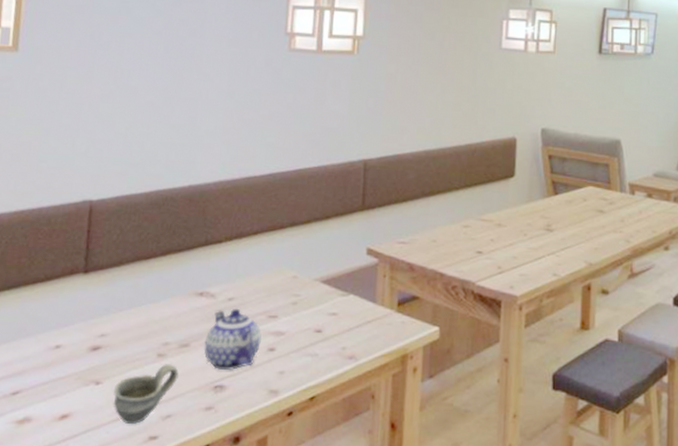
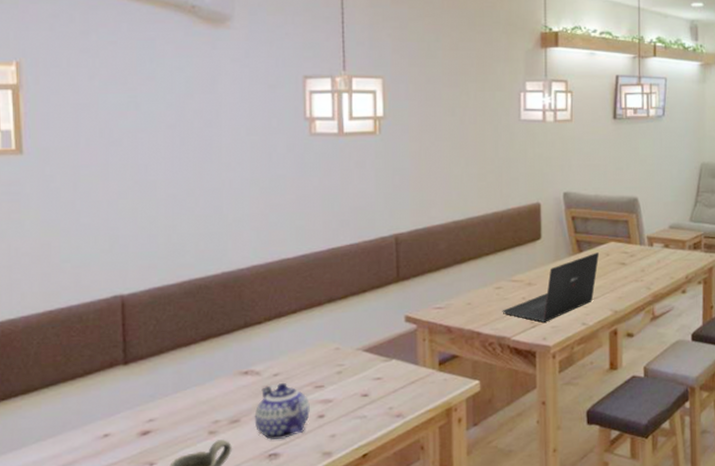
laptop: none [468,196,576,269] -> present [502,252,600,323]

